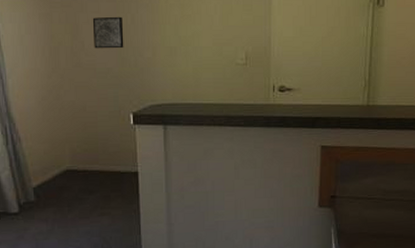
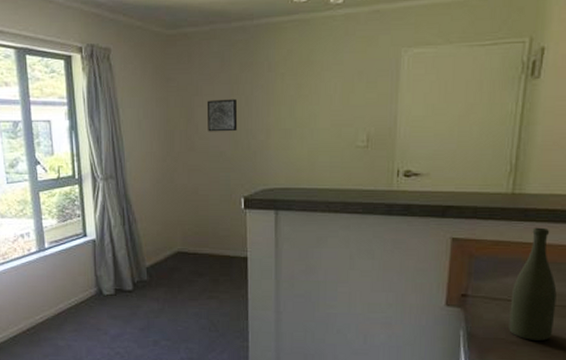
bottle: none [370,134,405,232] -> present [509,227,557,341]

